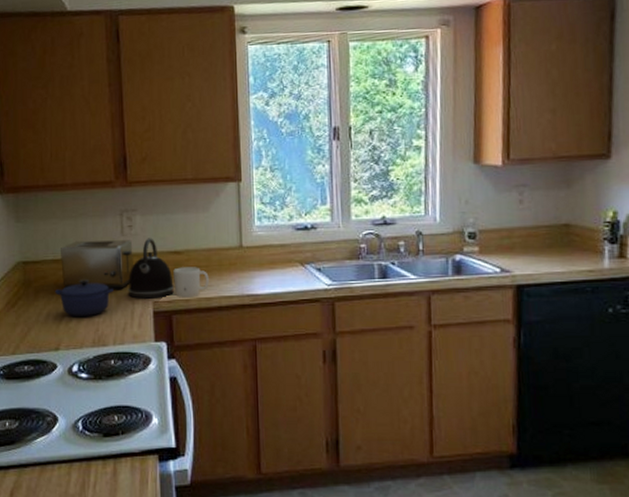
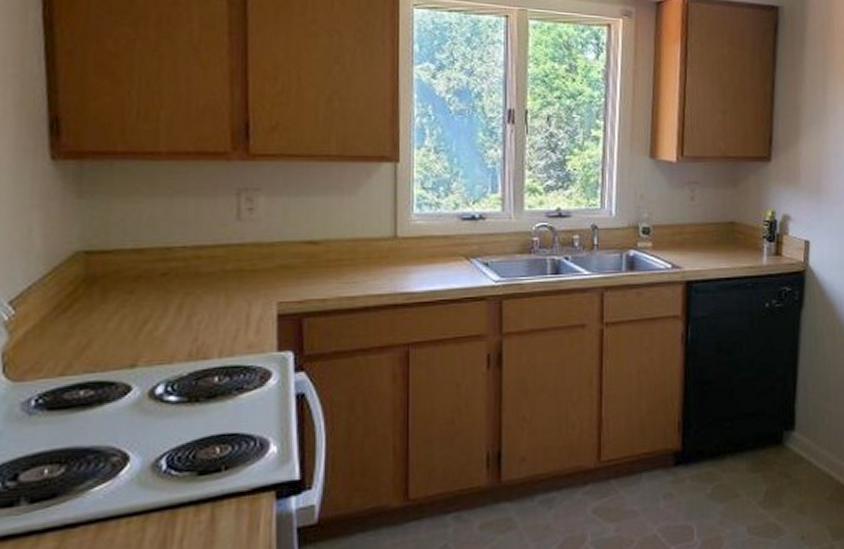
cooking pot: present [55,279,114,317] -> none [134,274,223,324]
toaster: present [61,239,133,289] -> none [145,224,253,287]
kettle: present [127,238,175,299] -> none [243,224,308,299]
mug: present [173,267,209,298] -> none [307,260,353,297]

